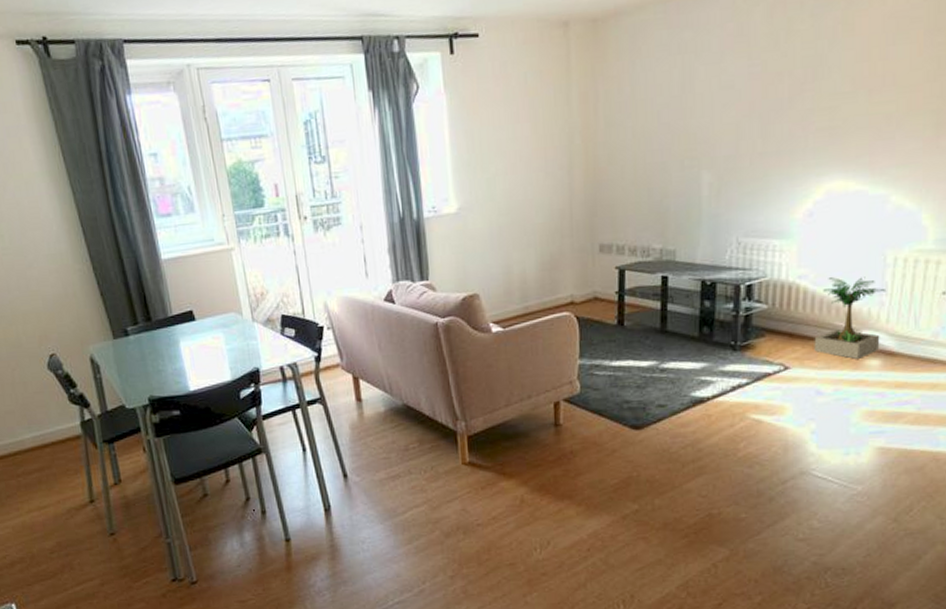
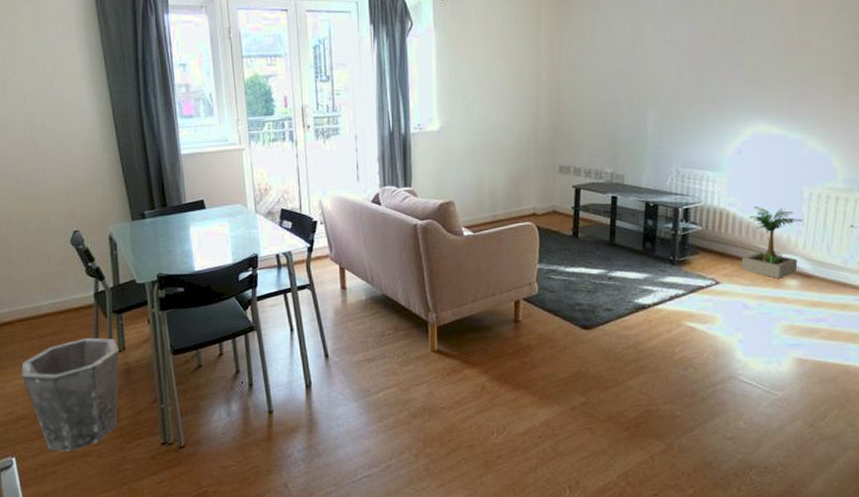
waste bin: none [9,471,121,595] -> present [21,337,120,452]

